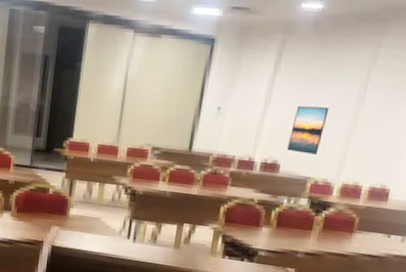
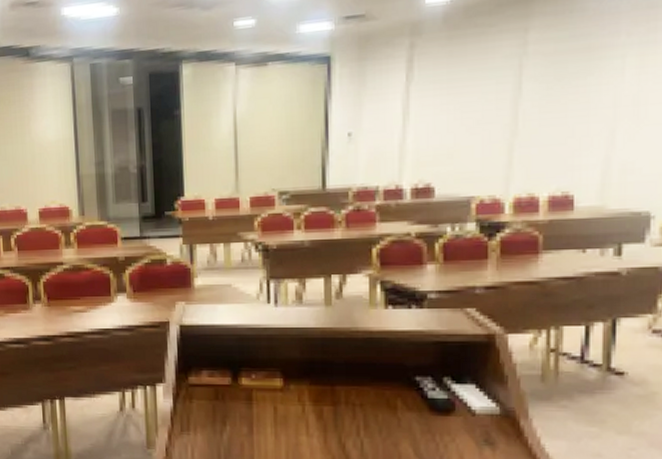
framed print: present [286,105,329,155] -> none [438,111,481,170]

